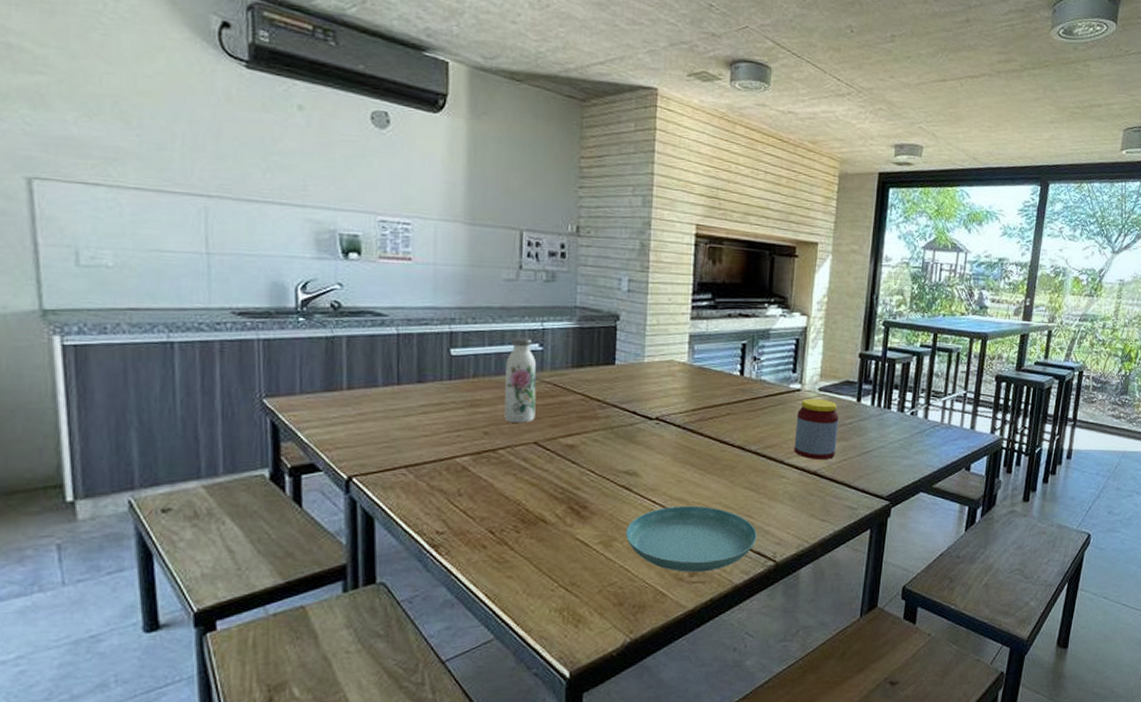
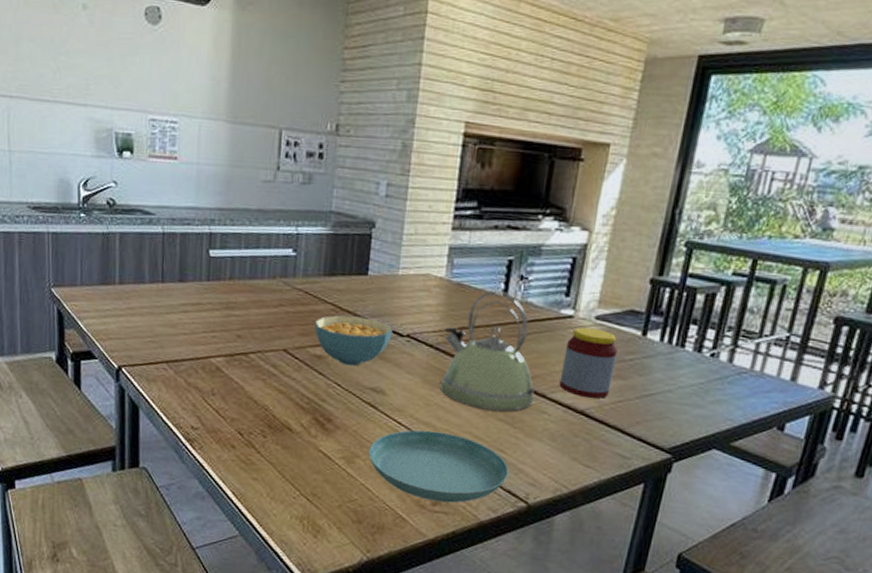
water bottle: present [504,337,537,423] -> none [256,241,290,329]
cereal bowl: none [564,404,642,452] -> present [314,315,393,366]
kettle: none [689,371,774,480] -> present [439,290,535,412]

